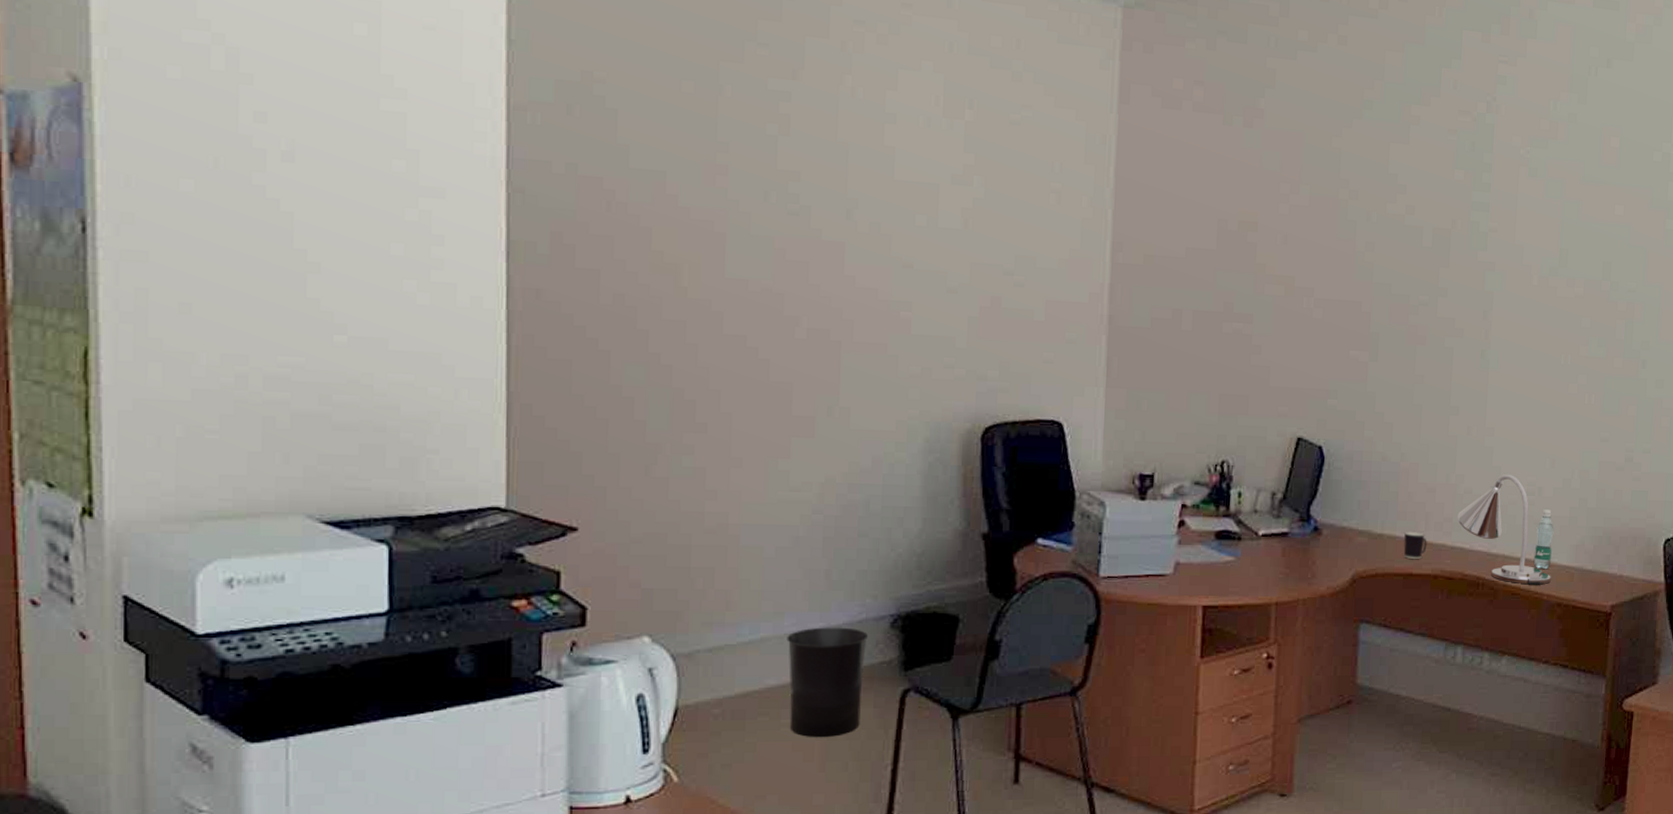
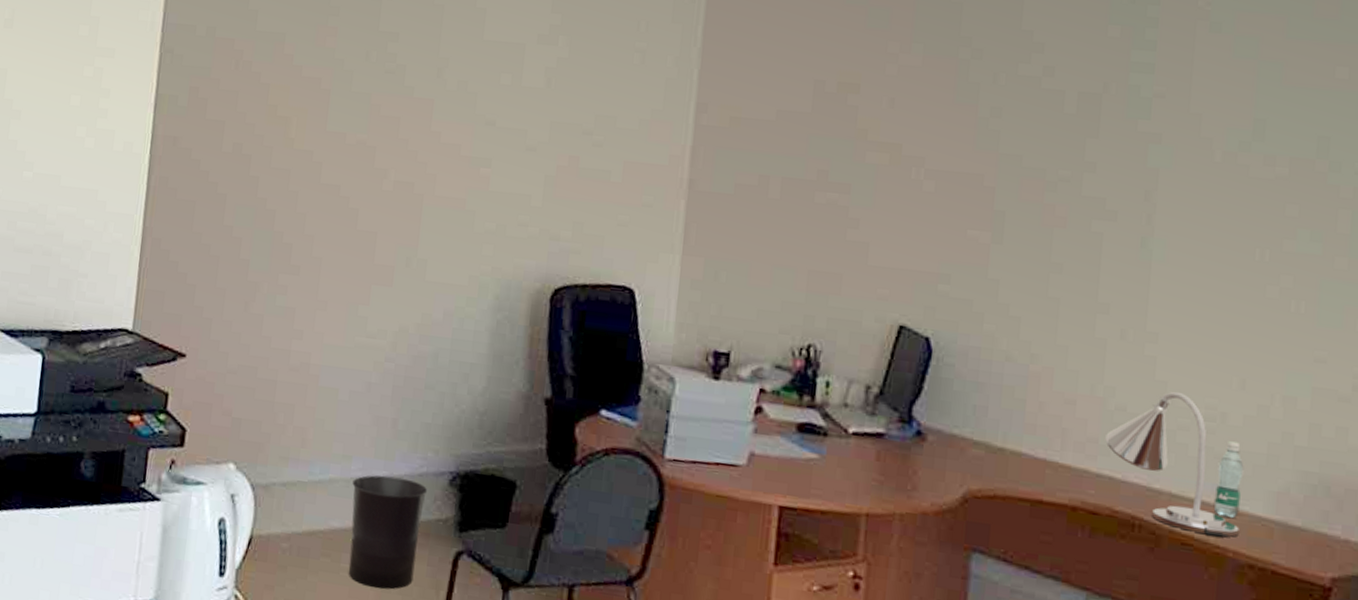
mug: present [1403,532,1427,560] -> none [1031,449,1064,485]

